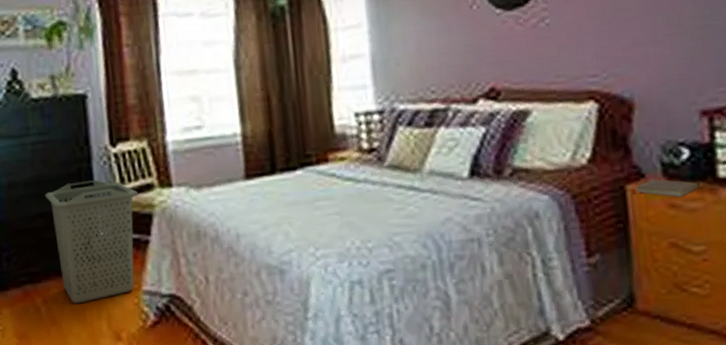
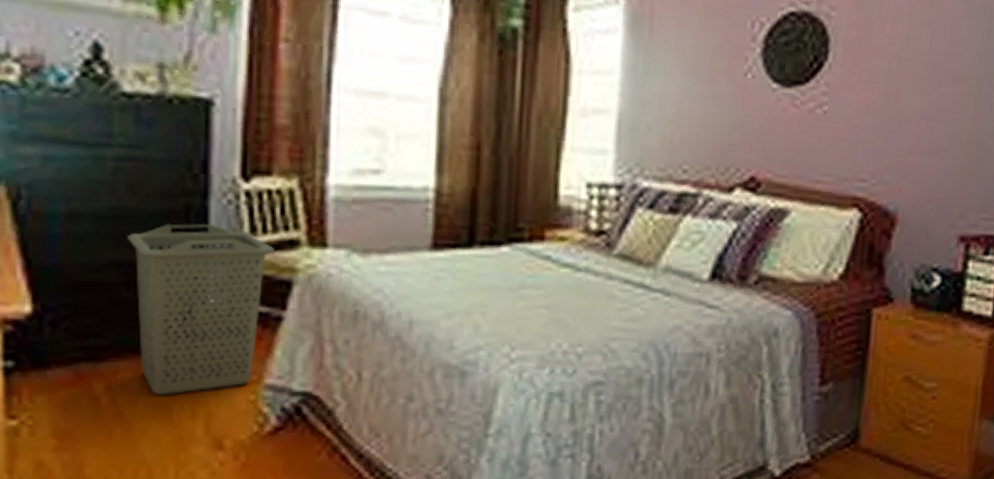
book: present [635,177,699,198] -> none [881,304,943,328]

